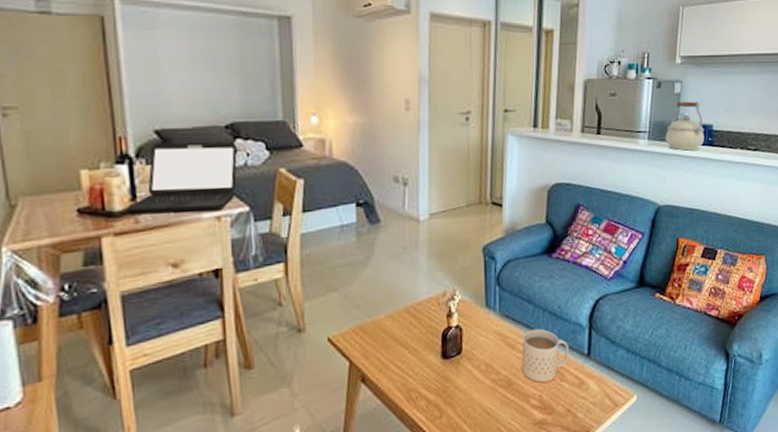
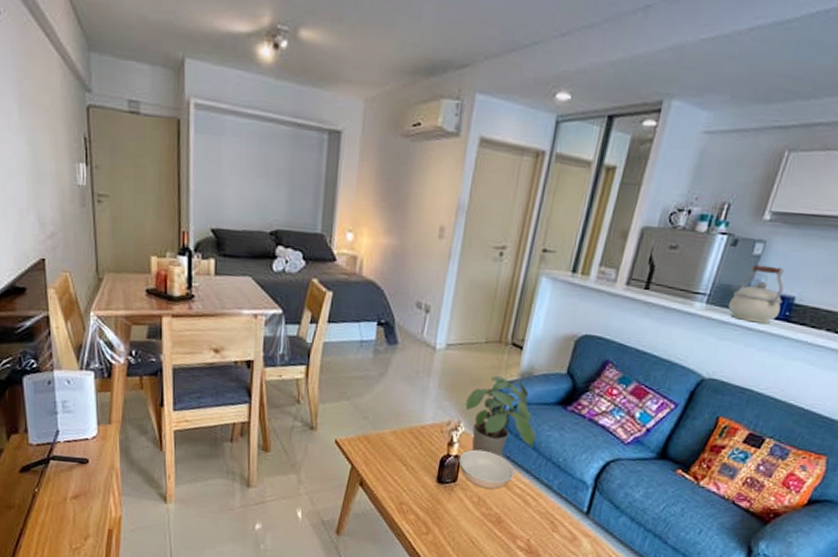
laptop: present [126,142,237,215] -> none [183,240,278,310]
potted plant: none [457,237,530,318] -> present [465,376,536,457]
bowl: none [460,314,516,354] -> present [458,449,515,490]
mug: present [521,328,569,383] -> none [514,475,568,529]

